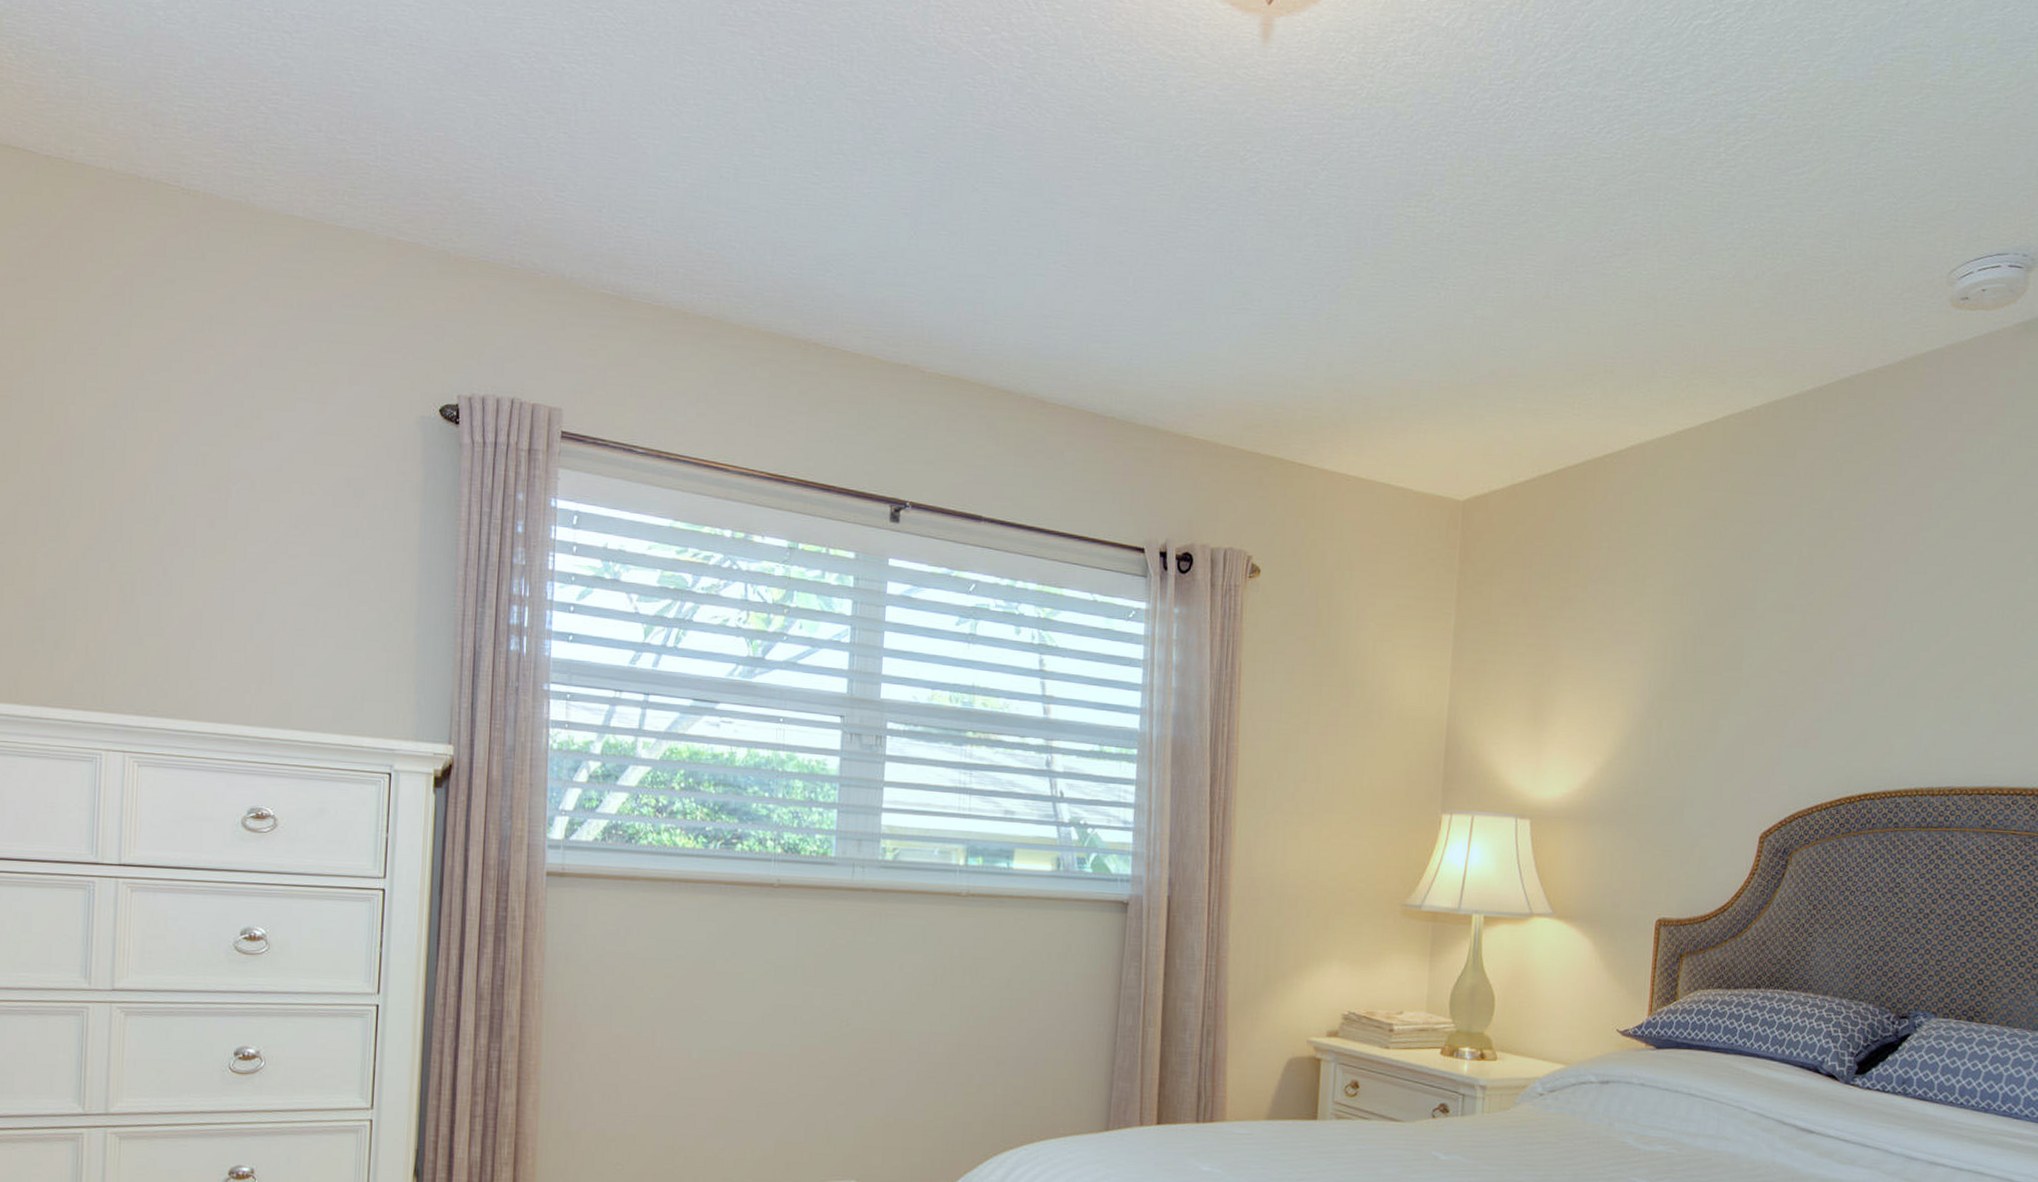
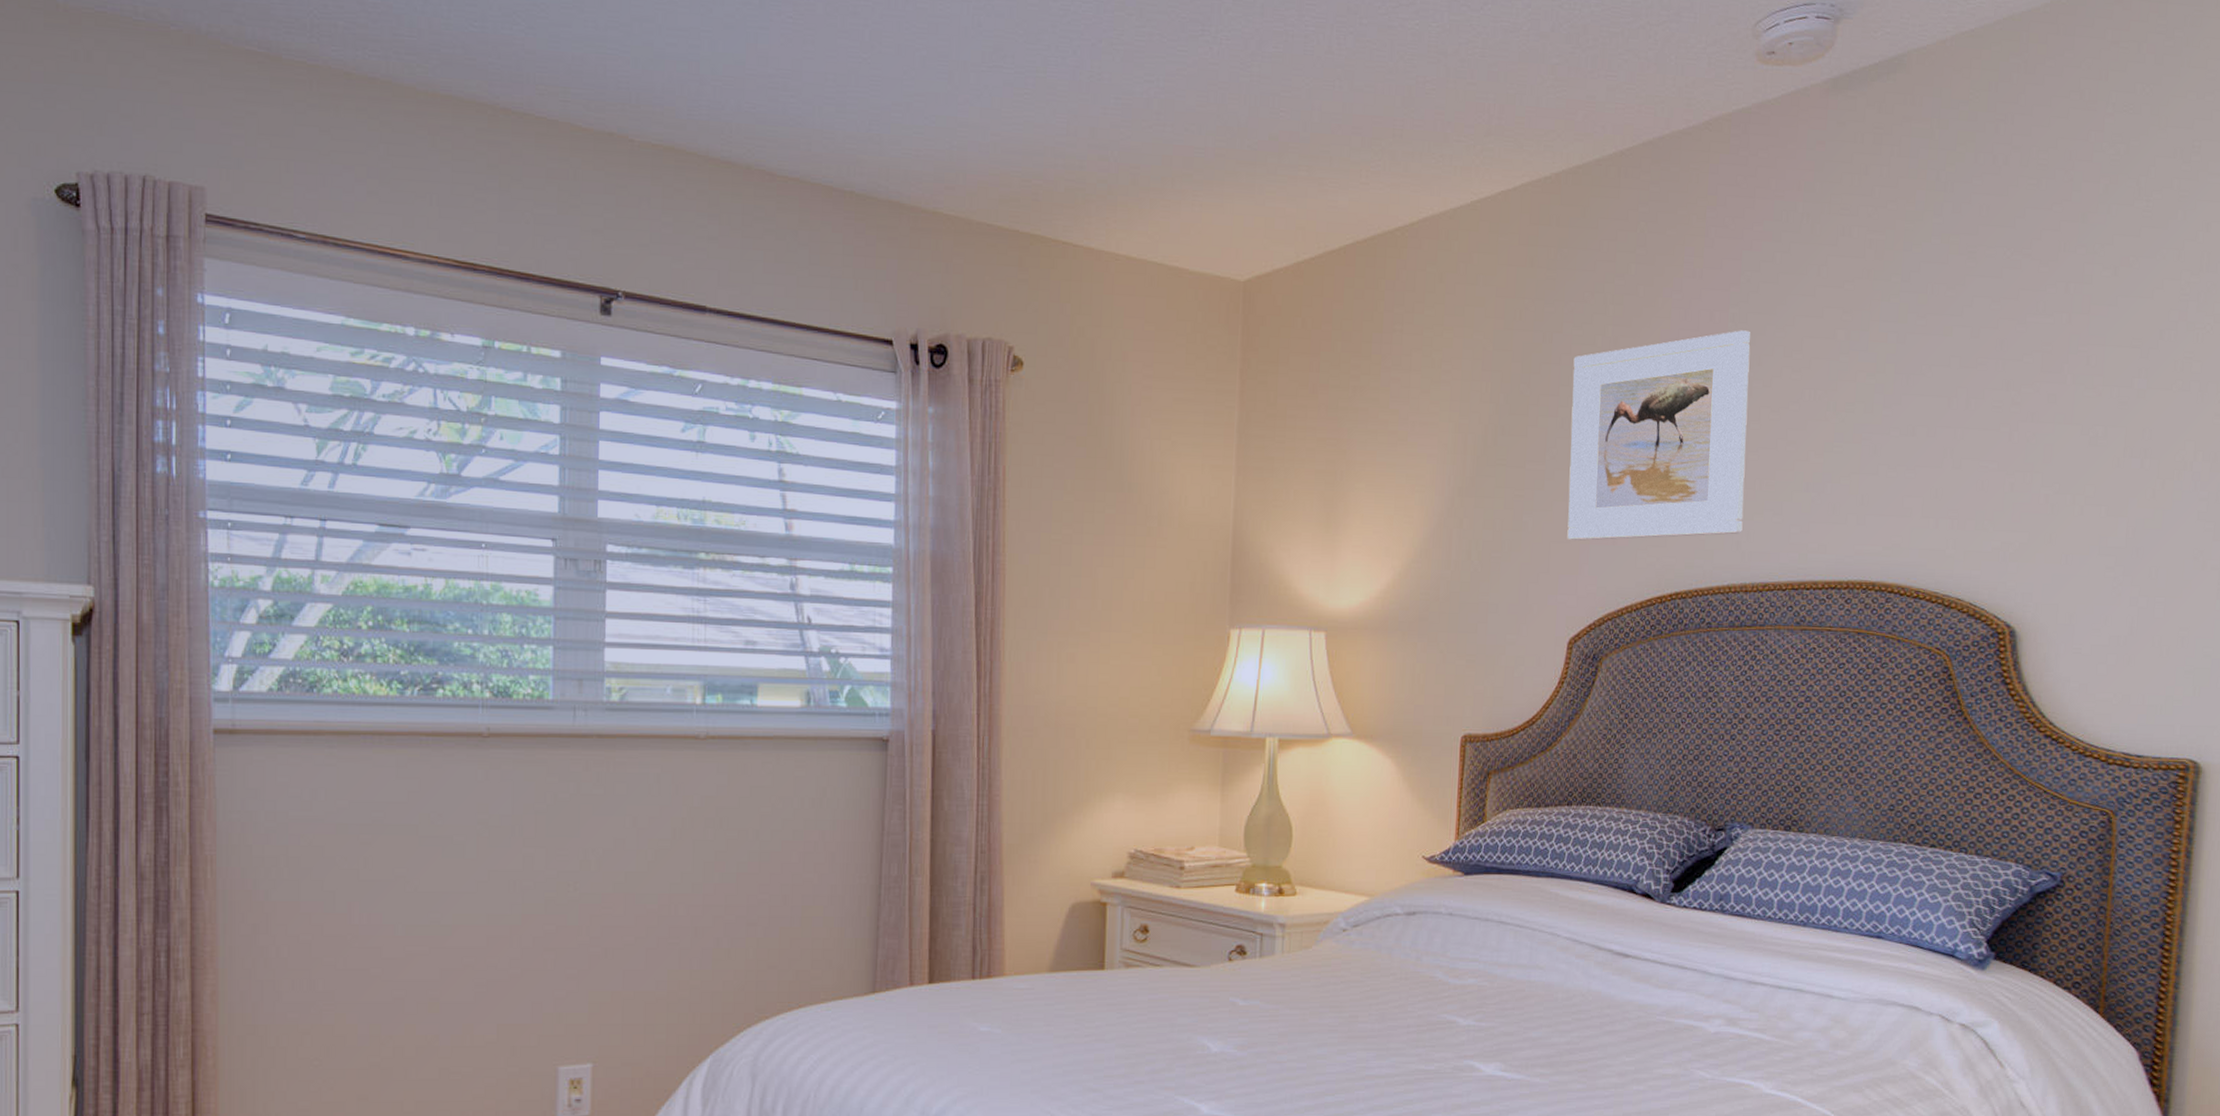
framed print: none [1761,552,1941,744] -> present [1567,330,1751,541]

